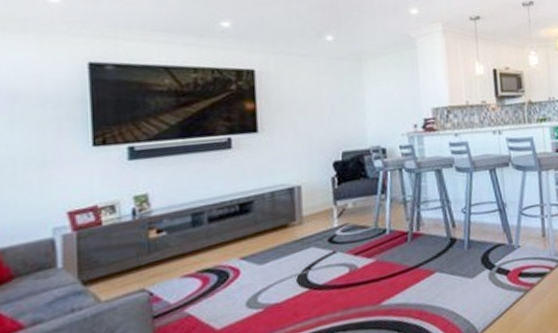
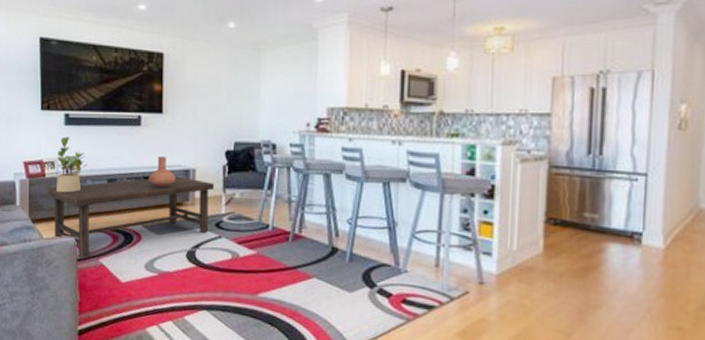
coffee table: none [105,196,325,314] -> present [47,176,215,258]
potted plant: none [118,172,164,242] -> present [56,136,88,193]
vessel: none [245,178,278,213] -> present [149,157,176,188]

